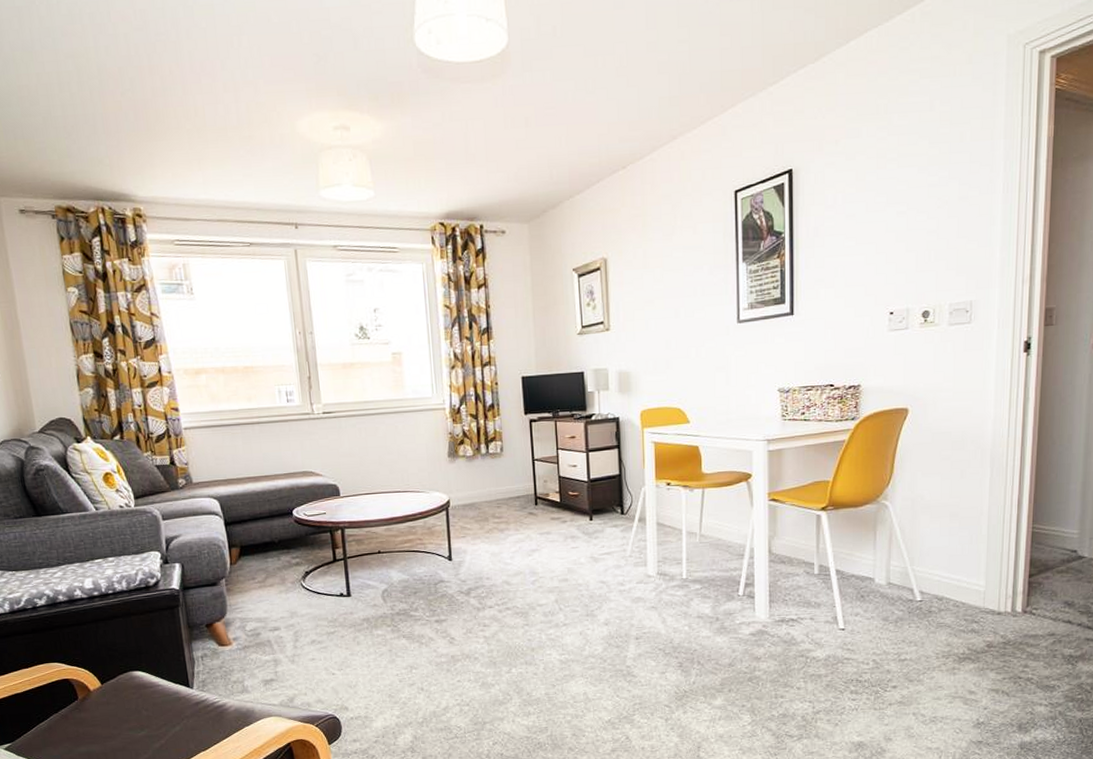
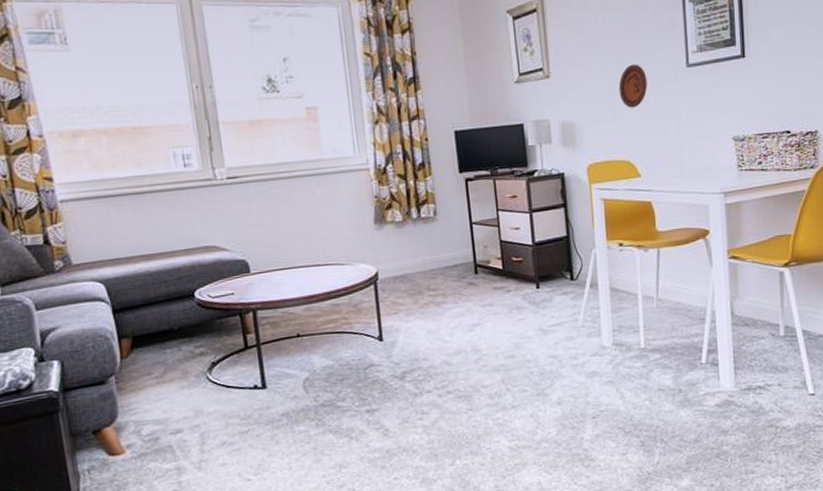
decorative plate: none [673,319,700,360] -> present [618,64,648,108]

